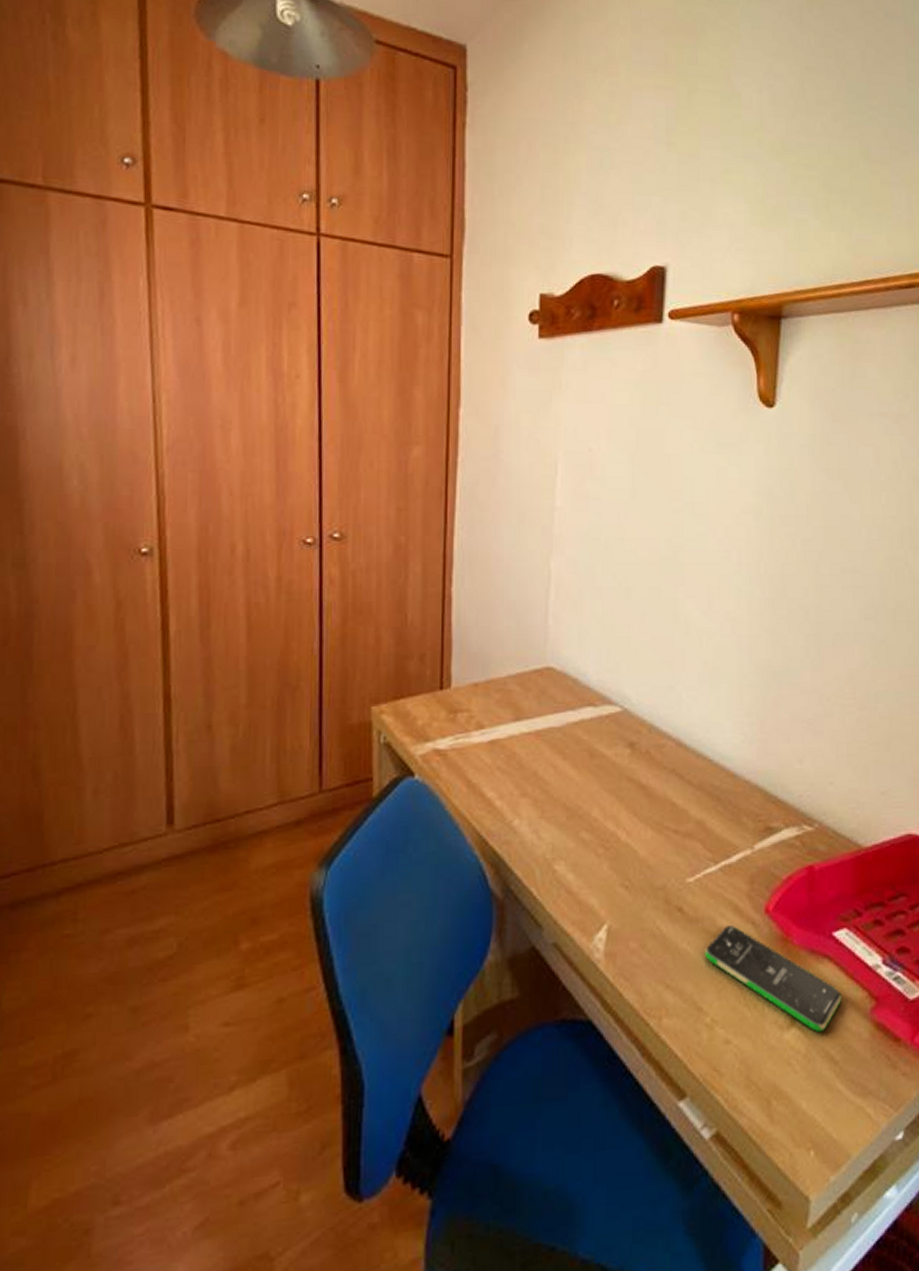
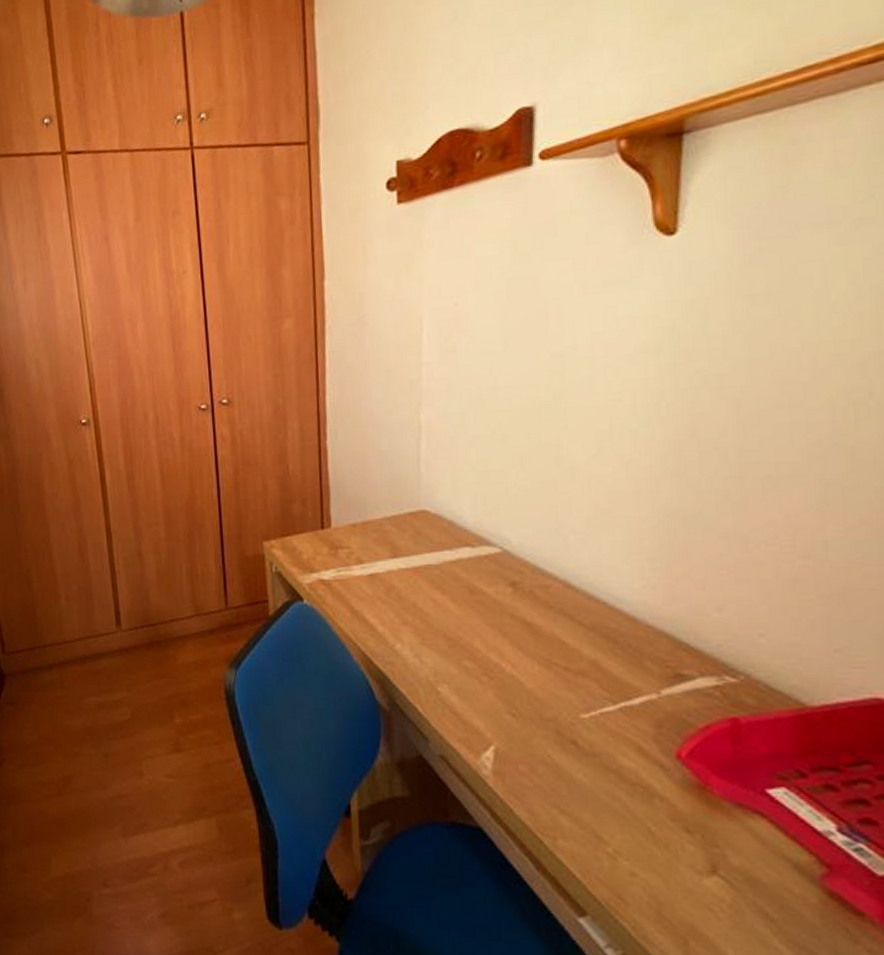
smartphone: present [704,925,842,1033] -> none [602,765,780,887]

